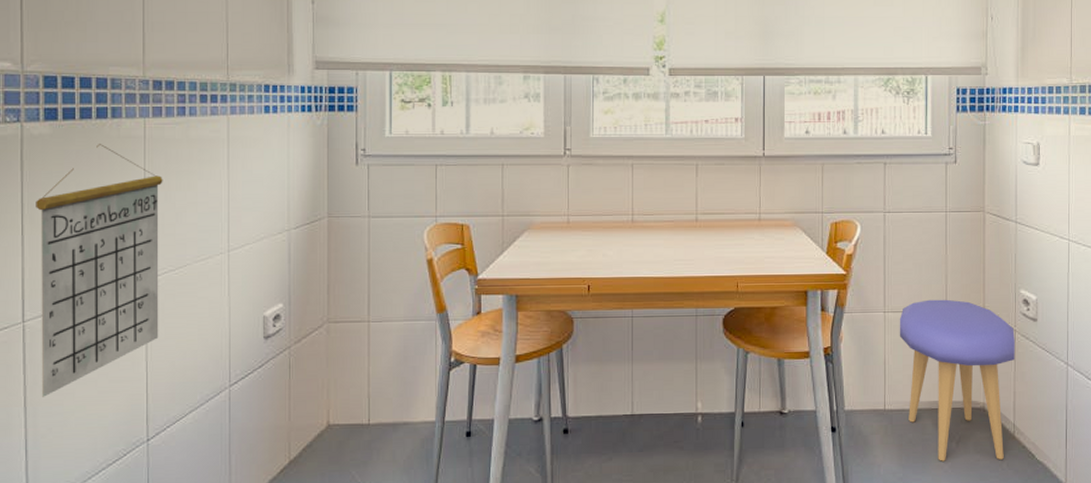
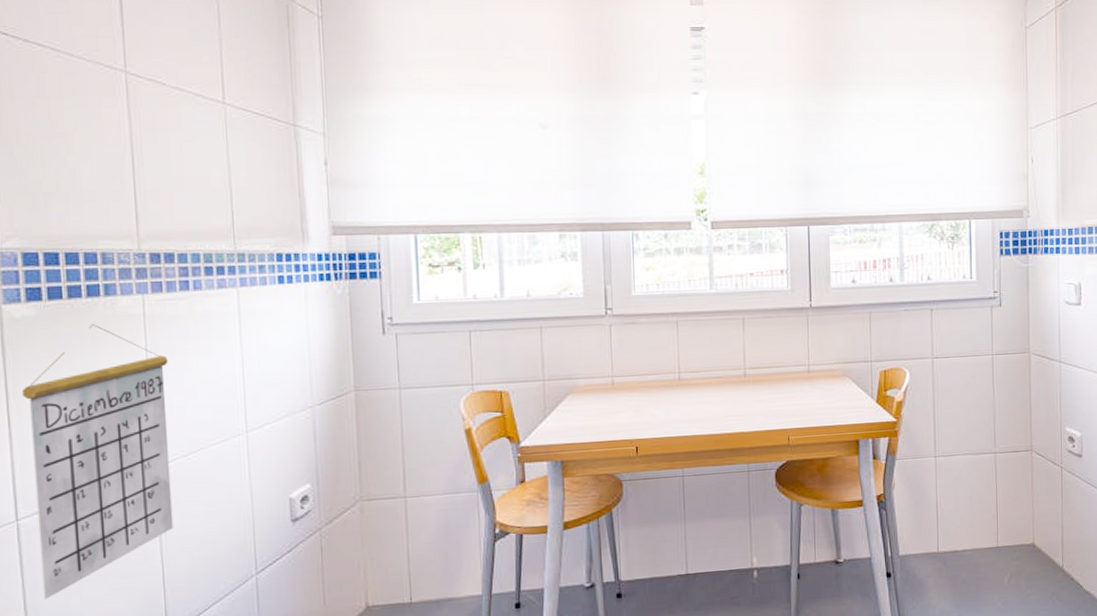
stool: present [899,299,1015,461] -> none [950,440,1062,599]

